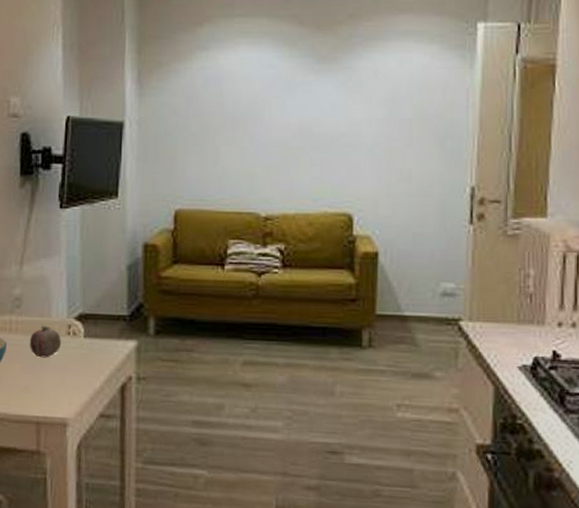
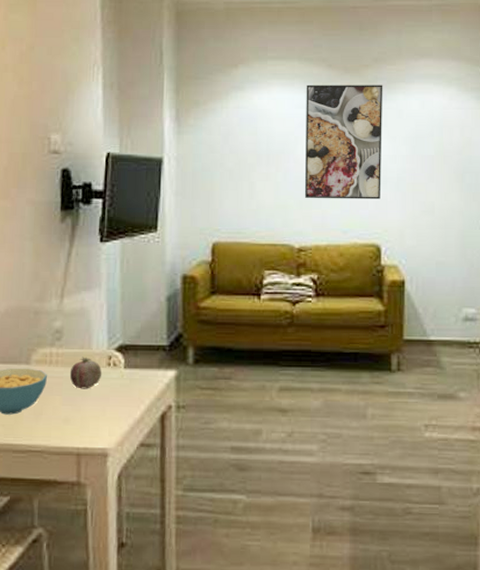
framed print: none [272,43,359,166] -> present [304,84,383,200]

